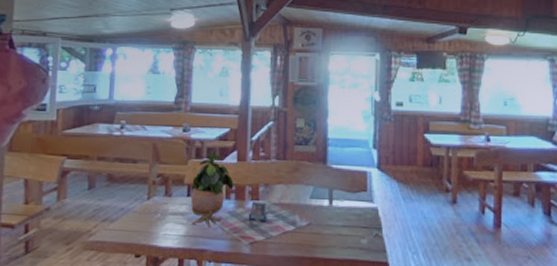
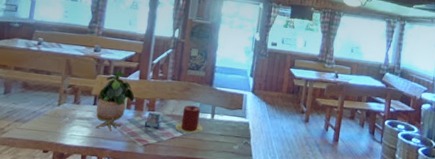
candle: none [285,190,321,226] -> present [175,105,204,134]

